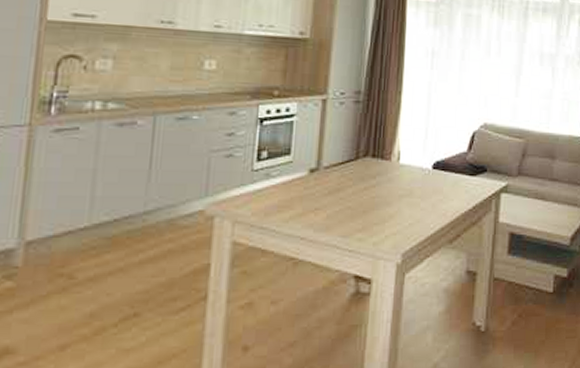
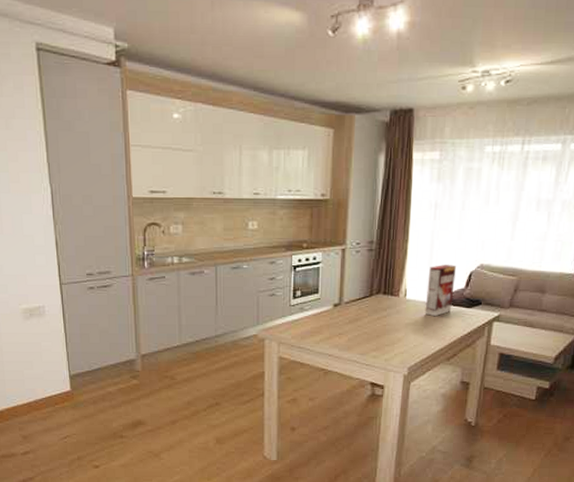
cereal box: none [421,122,457,187] -> present [424,265,456,317]

